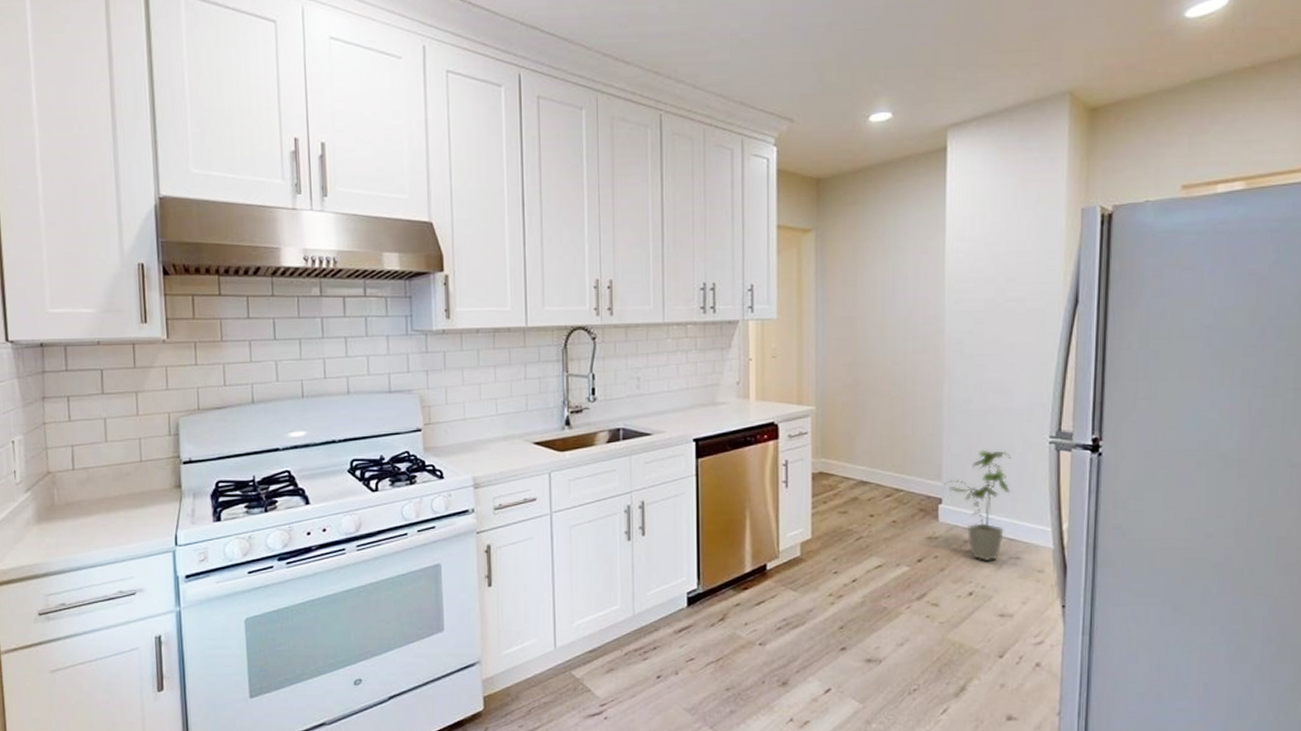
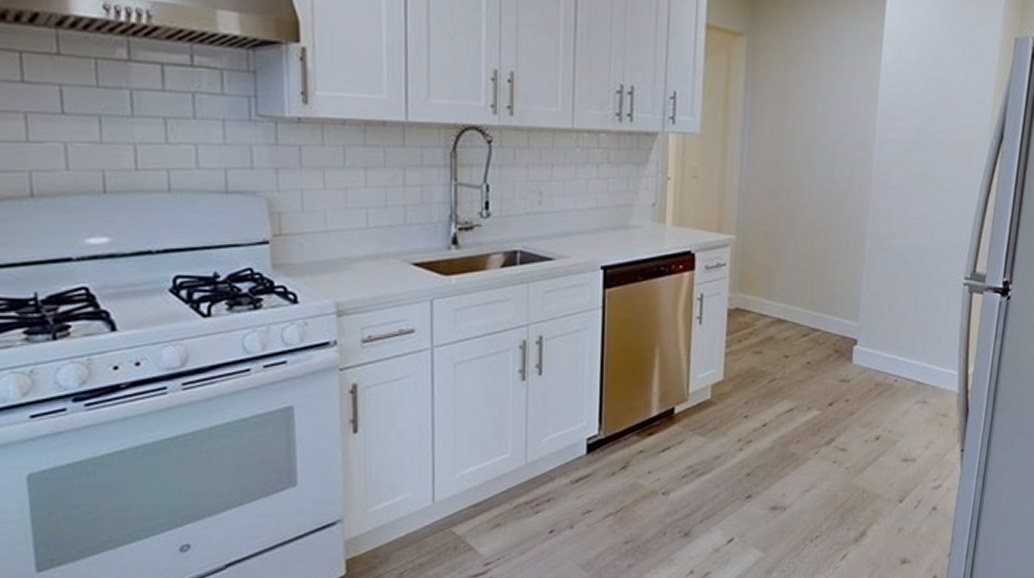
house plant: present [944,449,1011,562] -> none [861,289,927,406]

